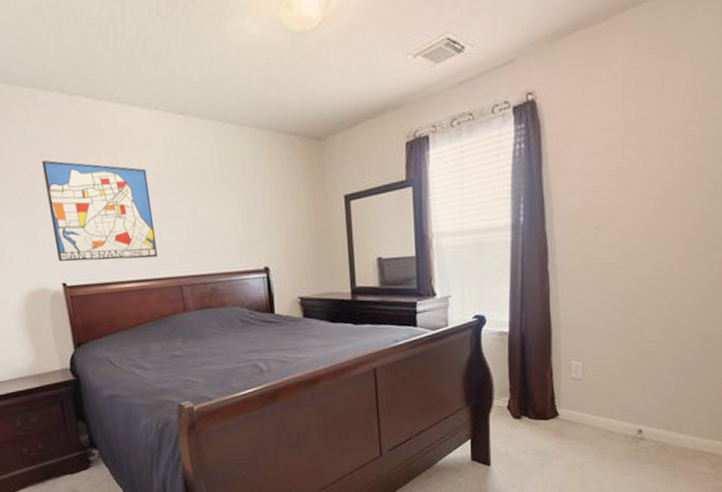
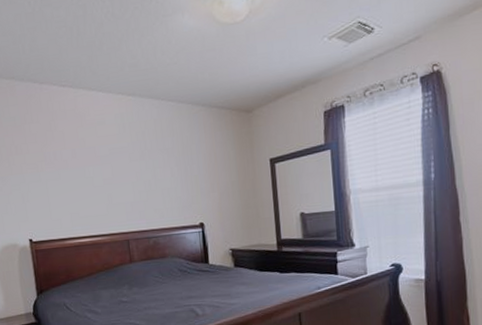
wall art: present [41,160,158,262] -> none [16,137,109,221]

